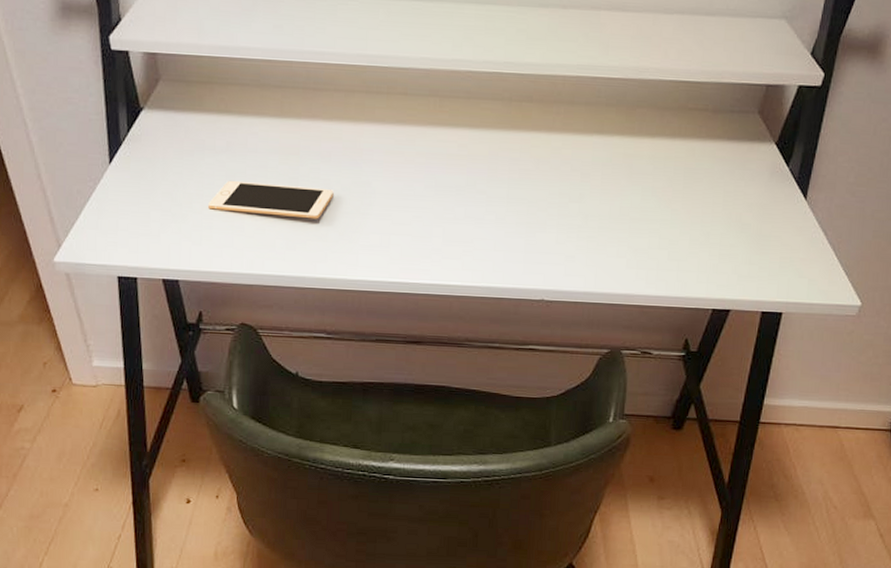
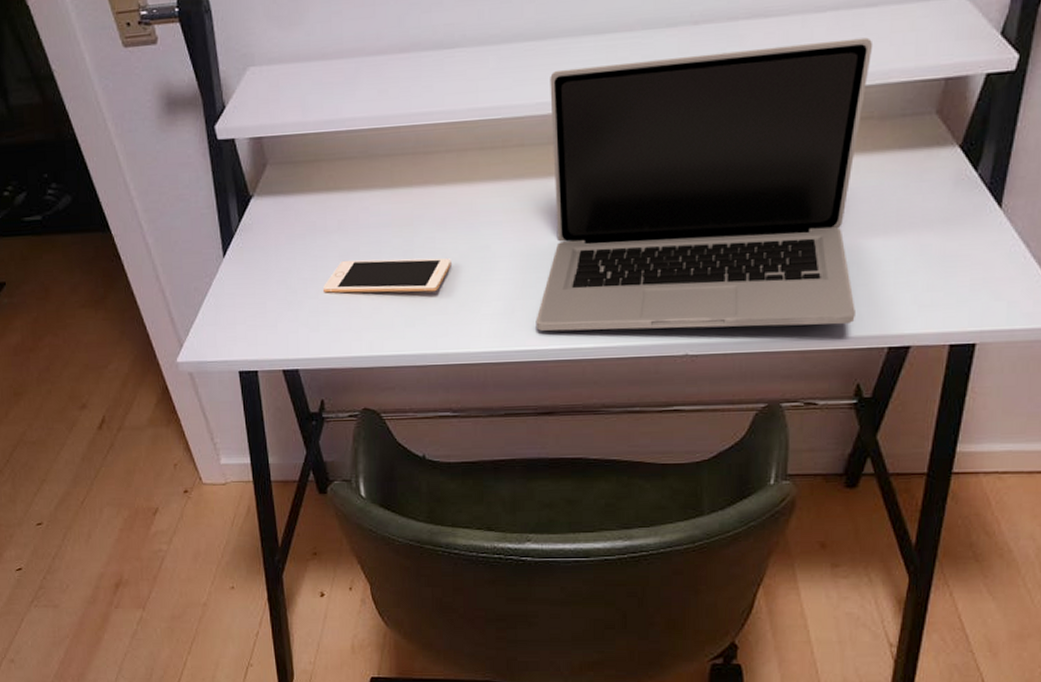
laptop: none [409,30,711,286] -> present [535,37,873,332]

